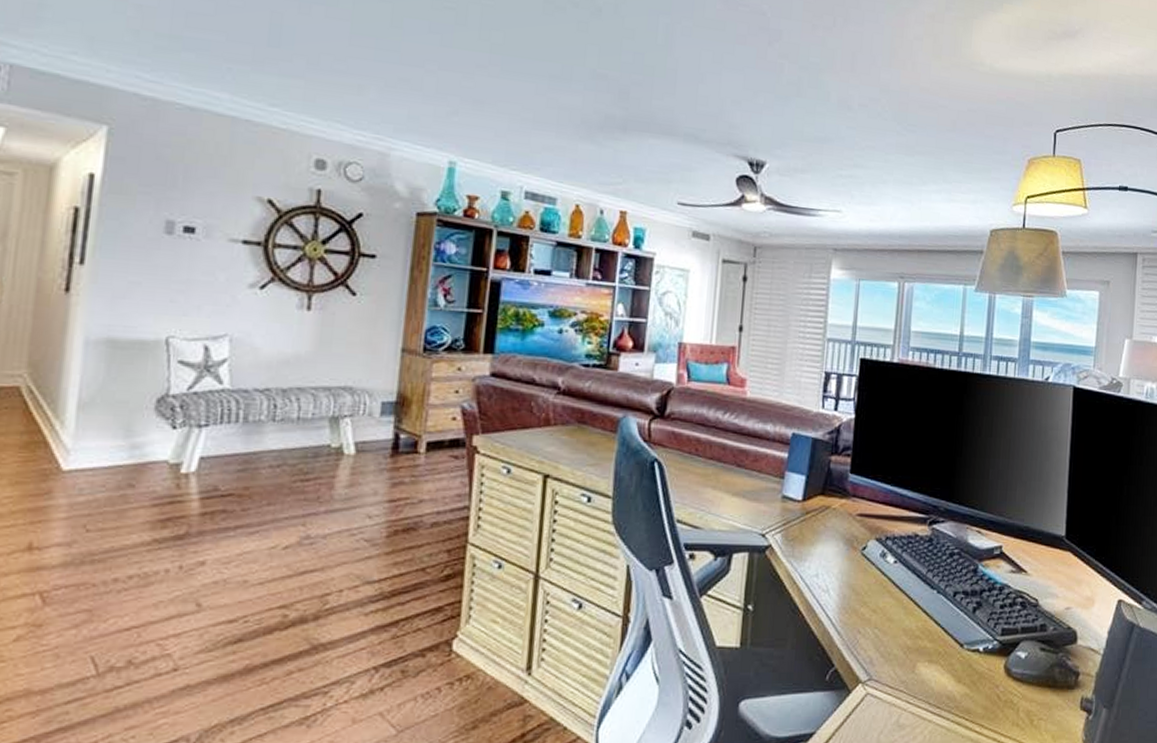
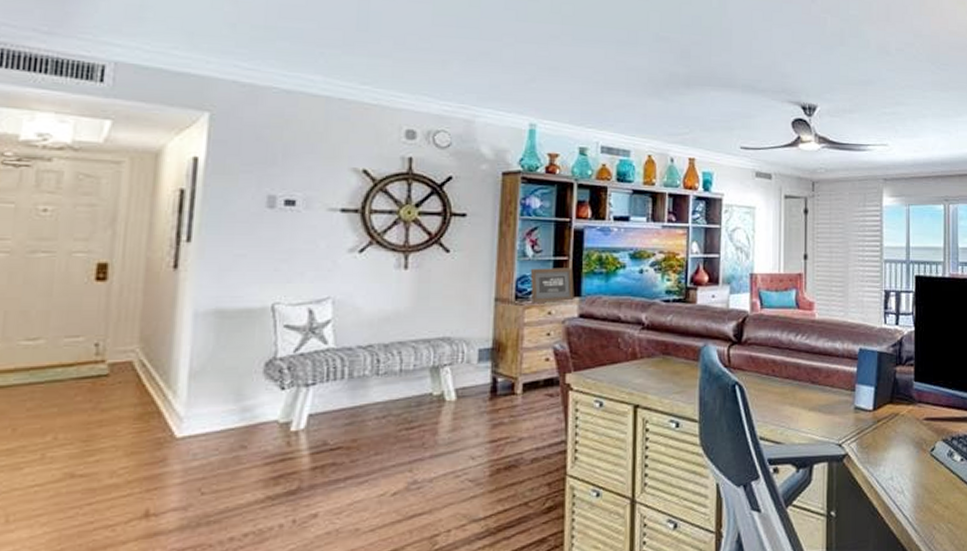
picture frame: none [440,319,488,358] -> present [530,268,574,303]

